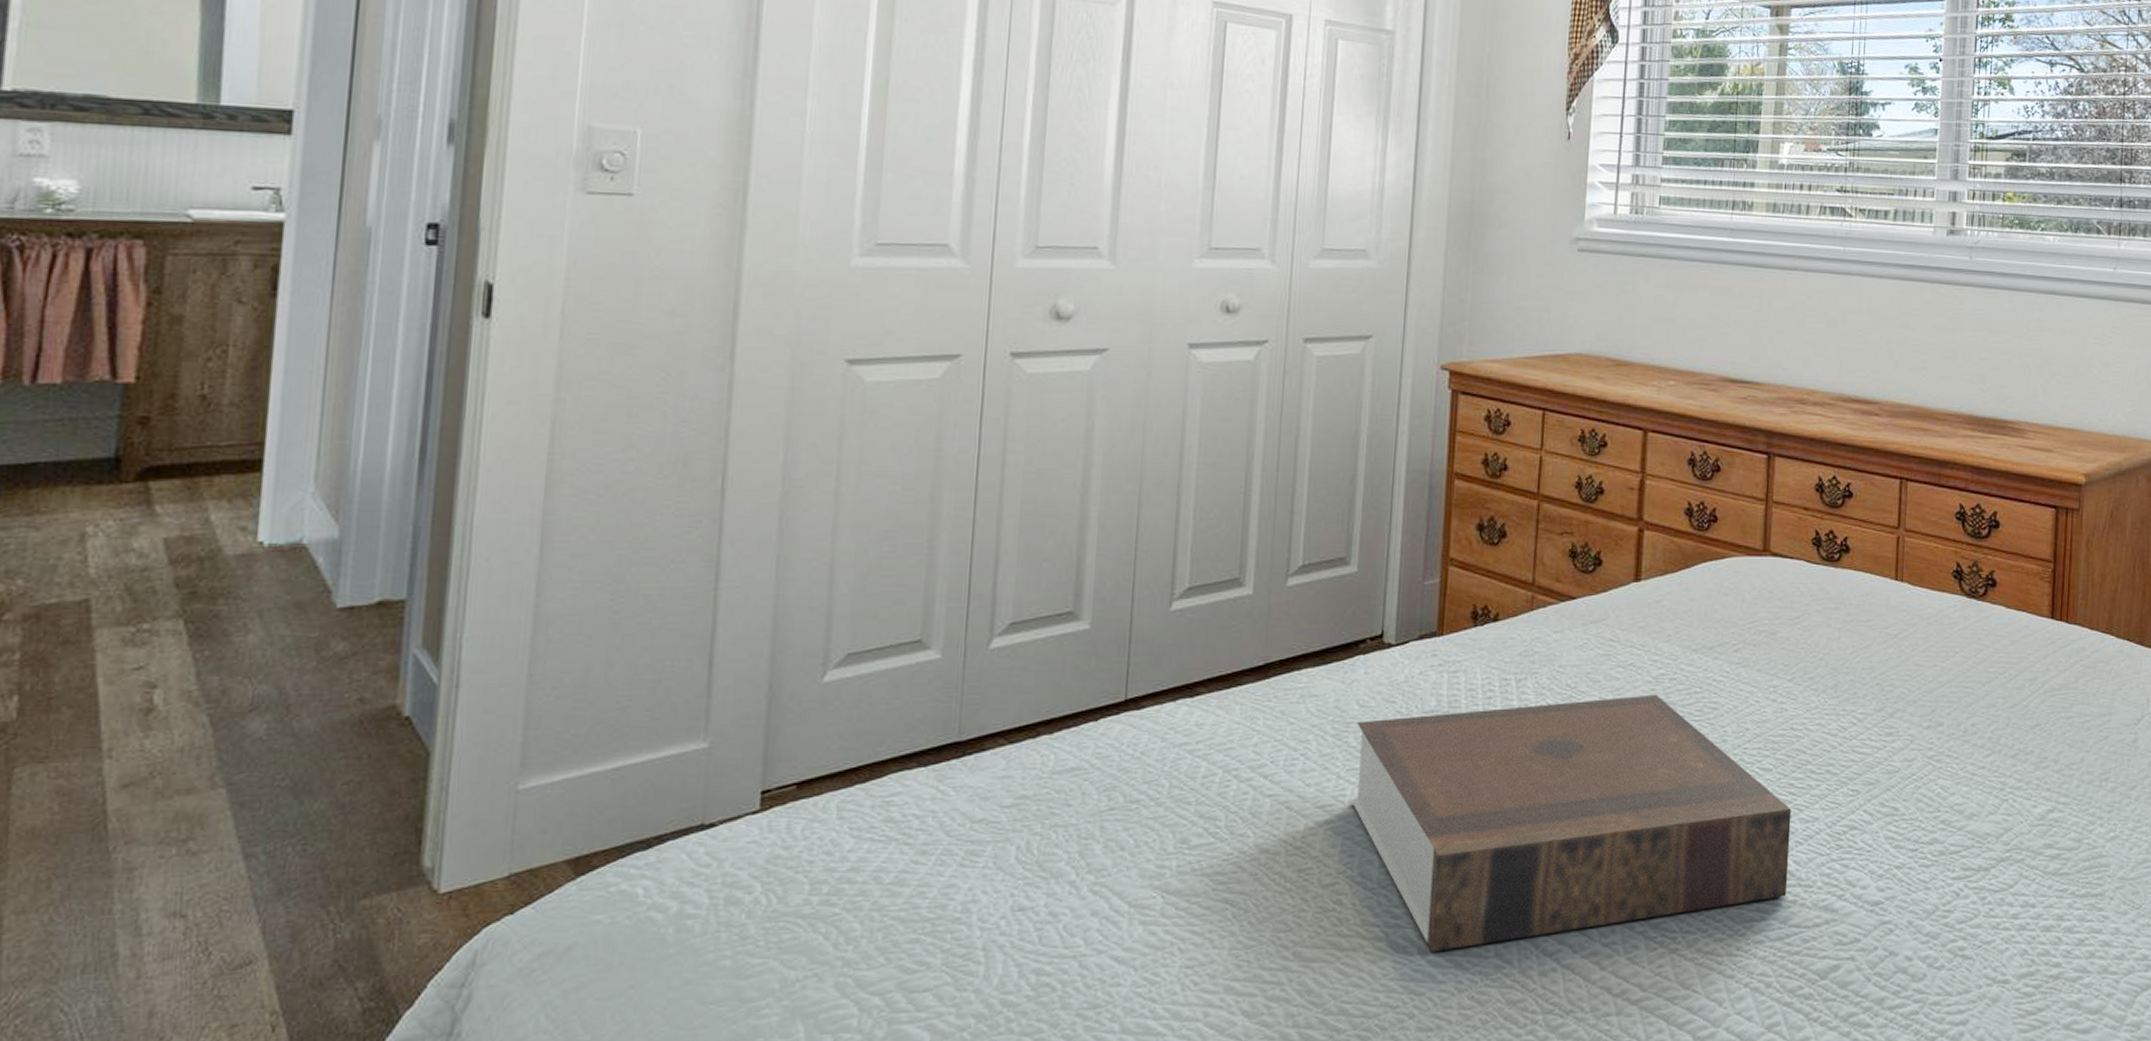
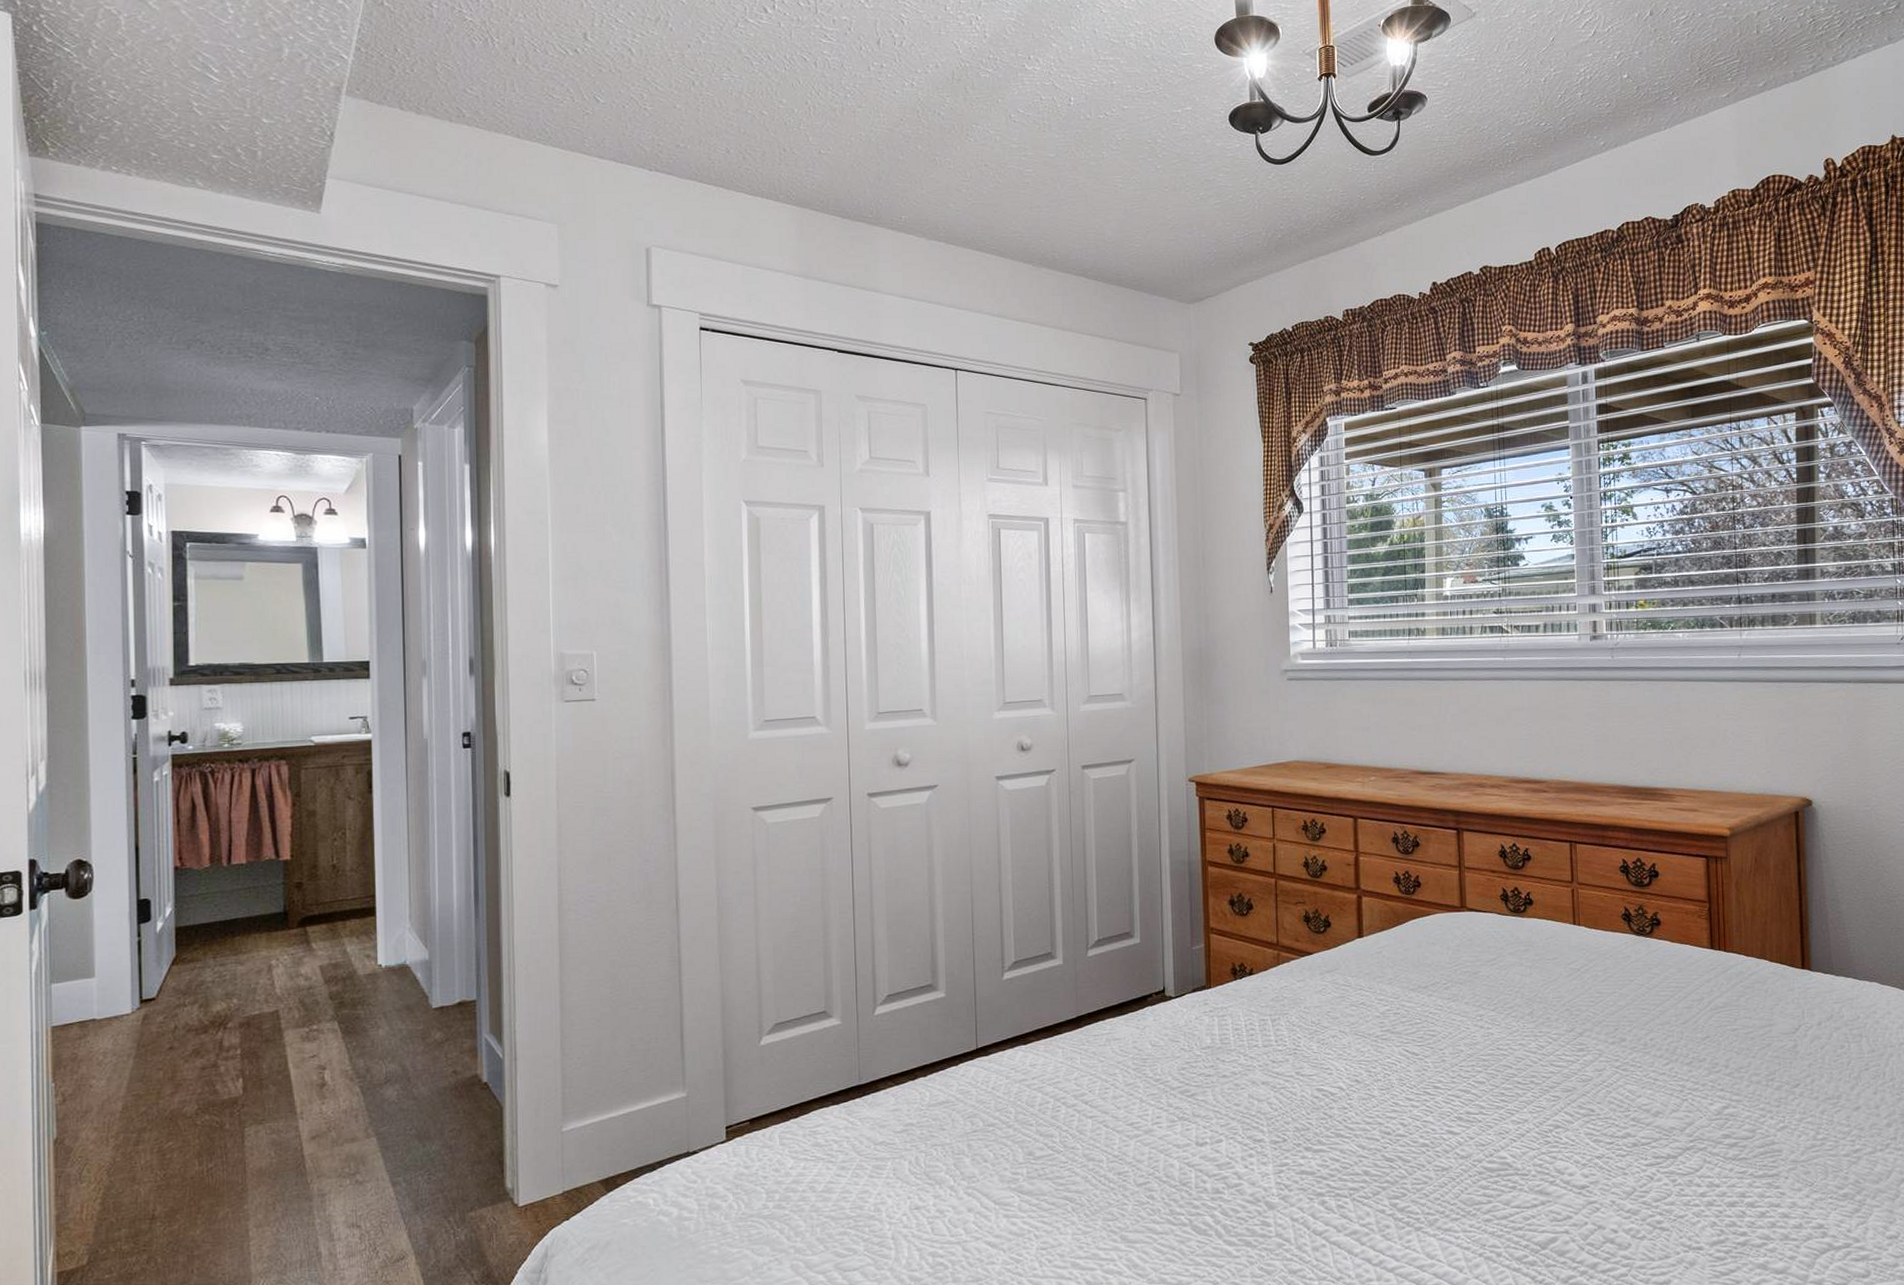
book: present [1351,694,1792,952] -> none [1151,1026,1507,1234]

